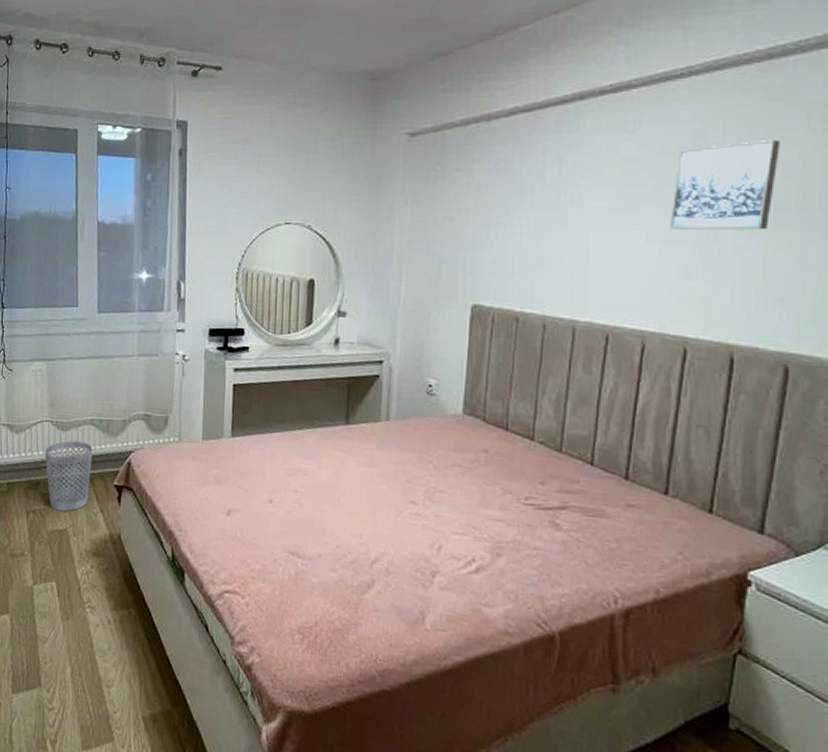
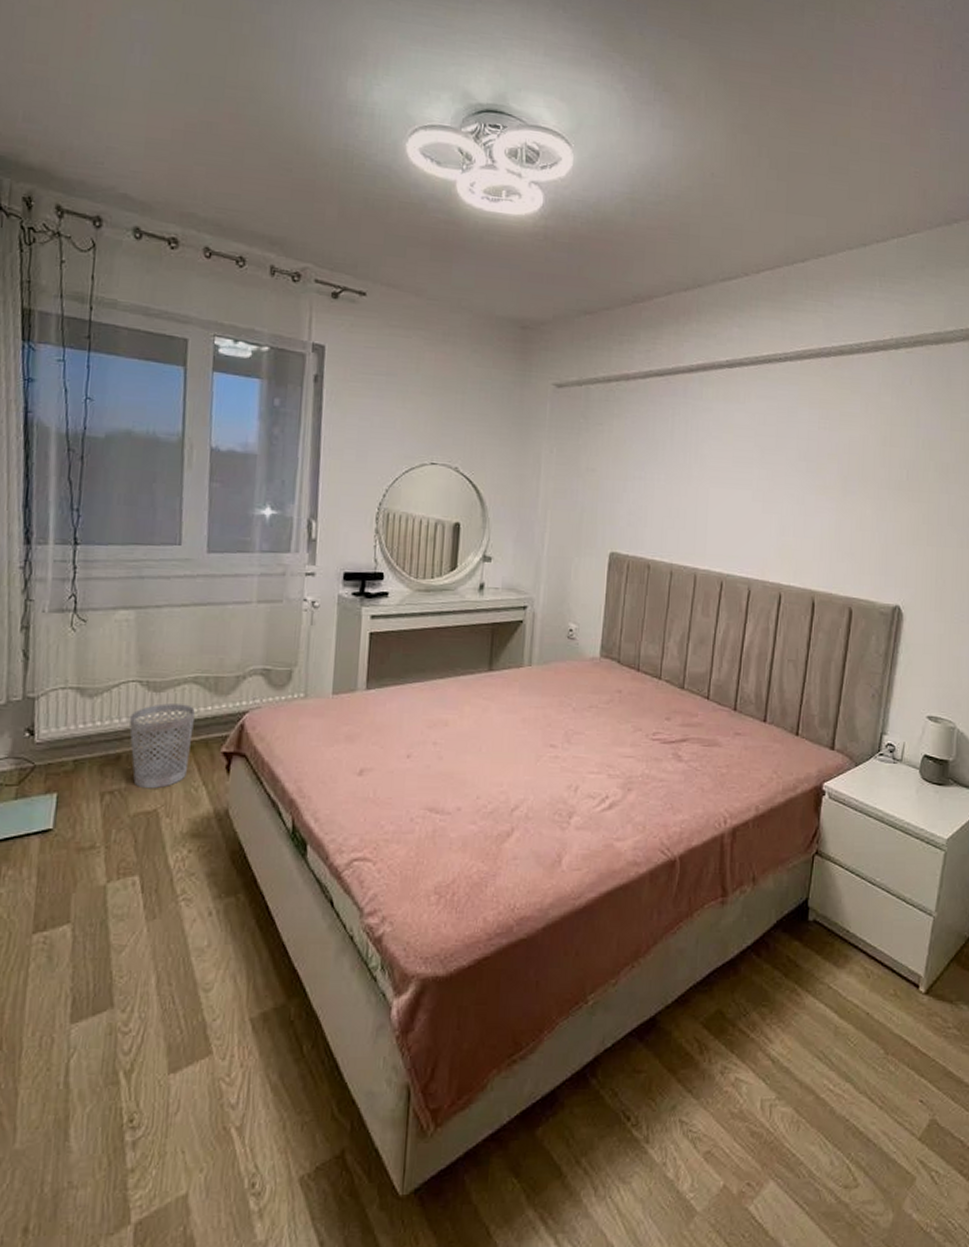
wall art: present [669,140,780,230] -> none [769,421,848,496]

